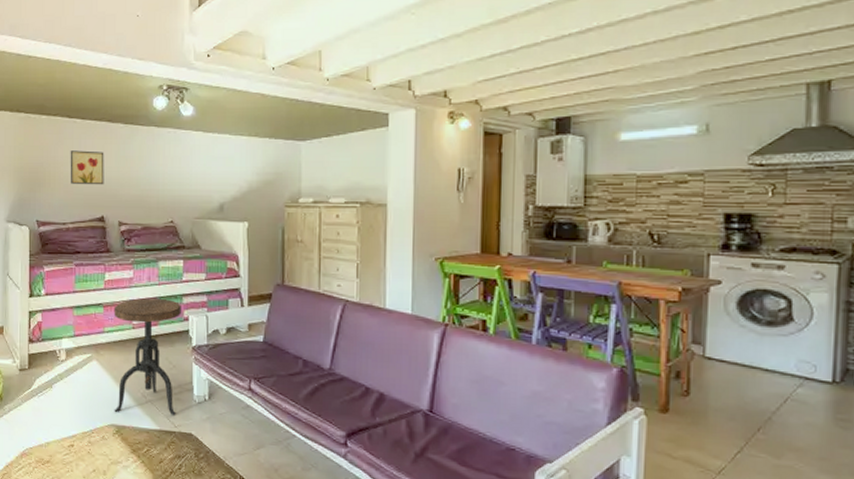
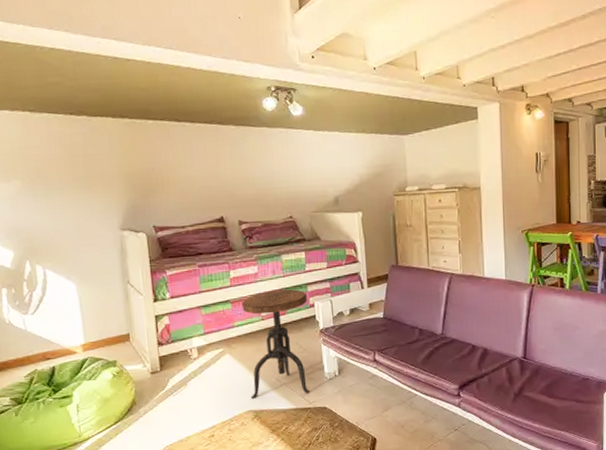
wall art: present [70,150,104,185] -> none [182,153,221,187]

